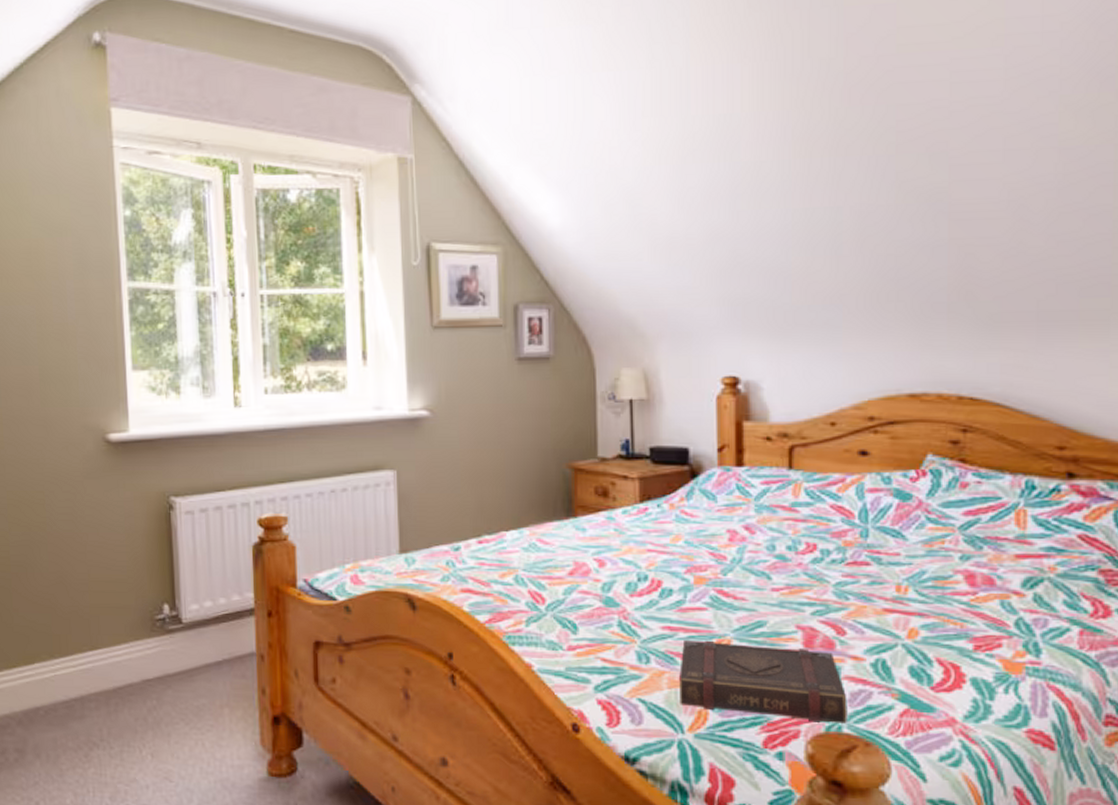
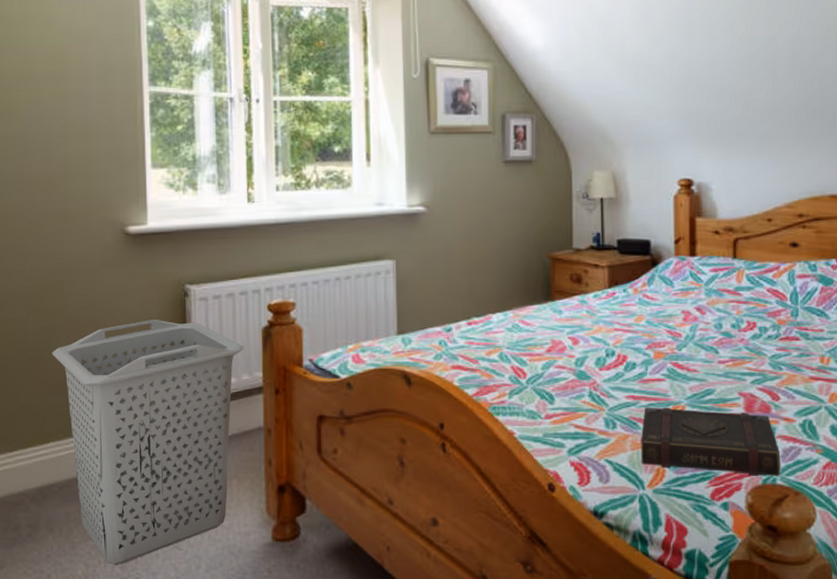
laundry basket: none [34,533,234,795] -> present [52,319,244,565]

